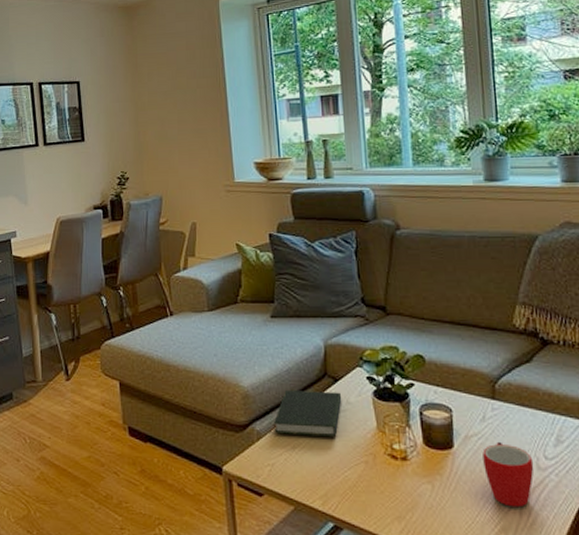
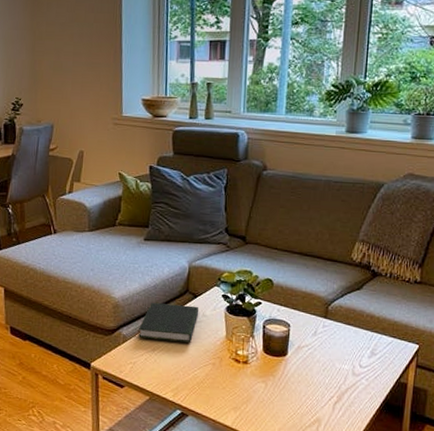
mug: present [482,441,534,508] -> none [309,352,350,404]

